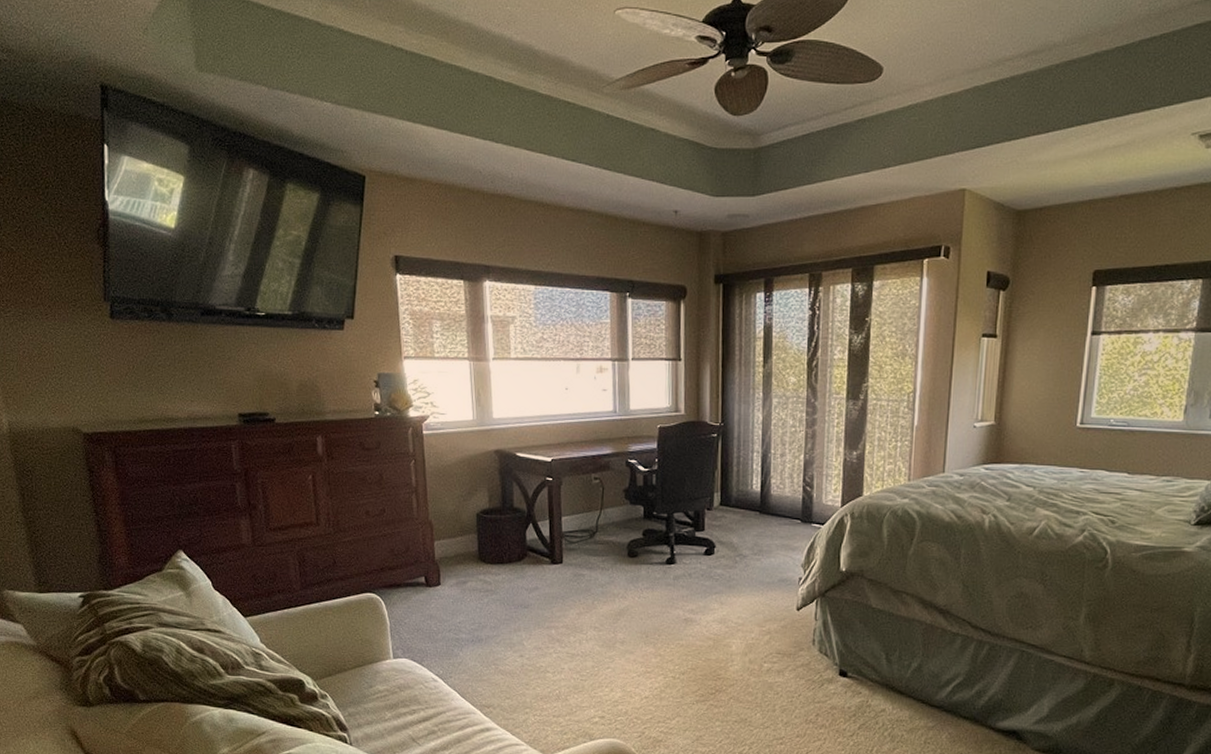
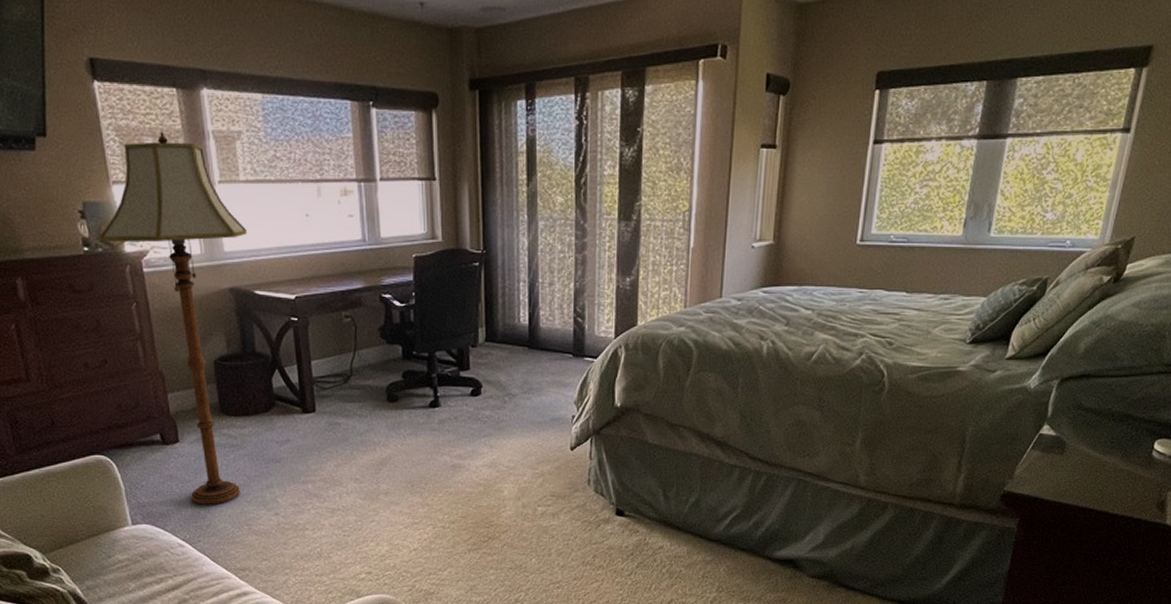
floor lamp: none [389,316,514,644] -> present [99,132,248,505]

